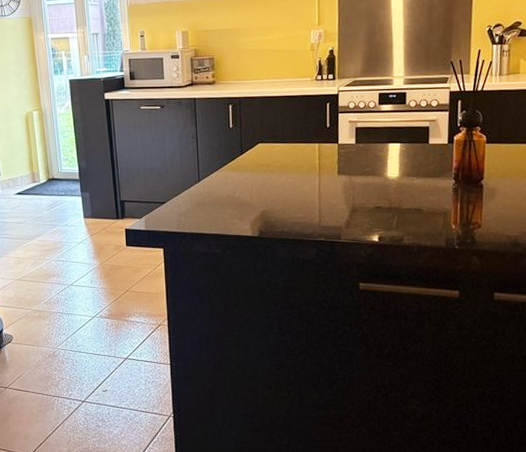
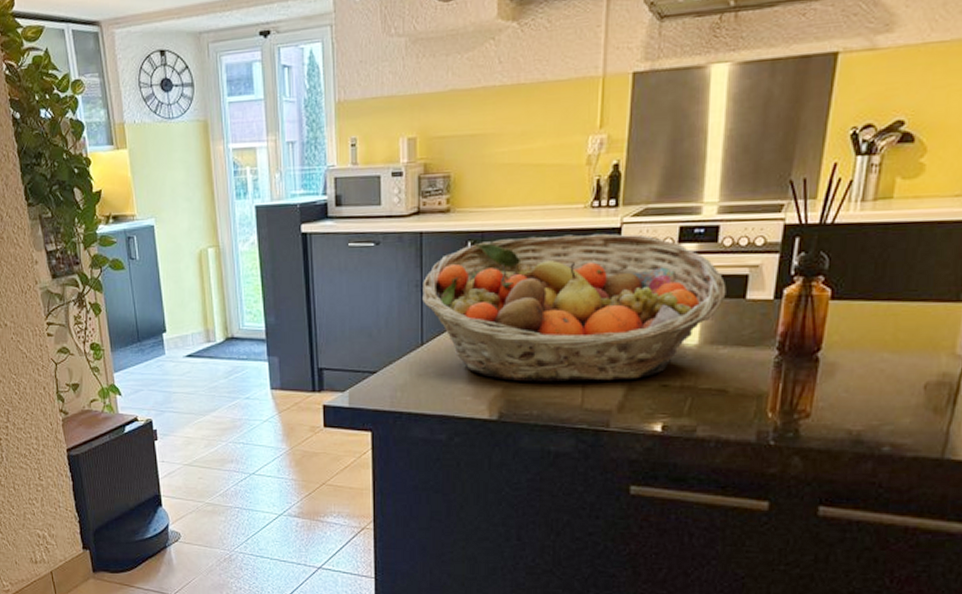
fruit basket: none [197,98,415,207] -> present [422,233,727,382]

